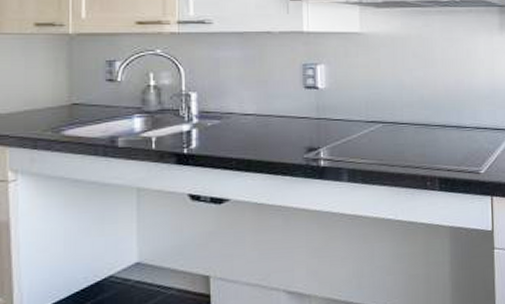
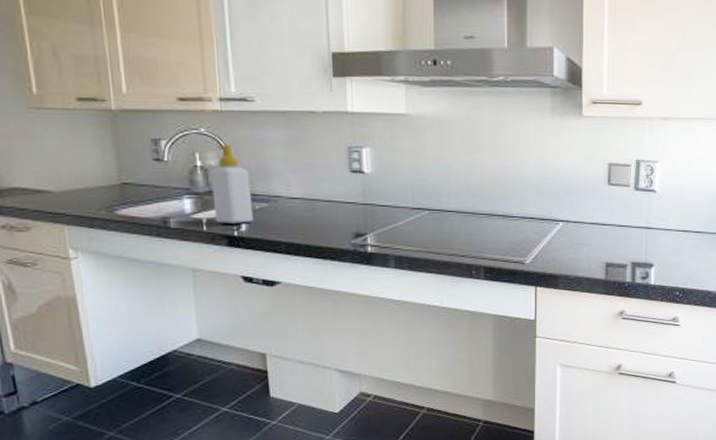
soap bottle: none [164,65,205,141] -> present [211,145,254,224]

